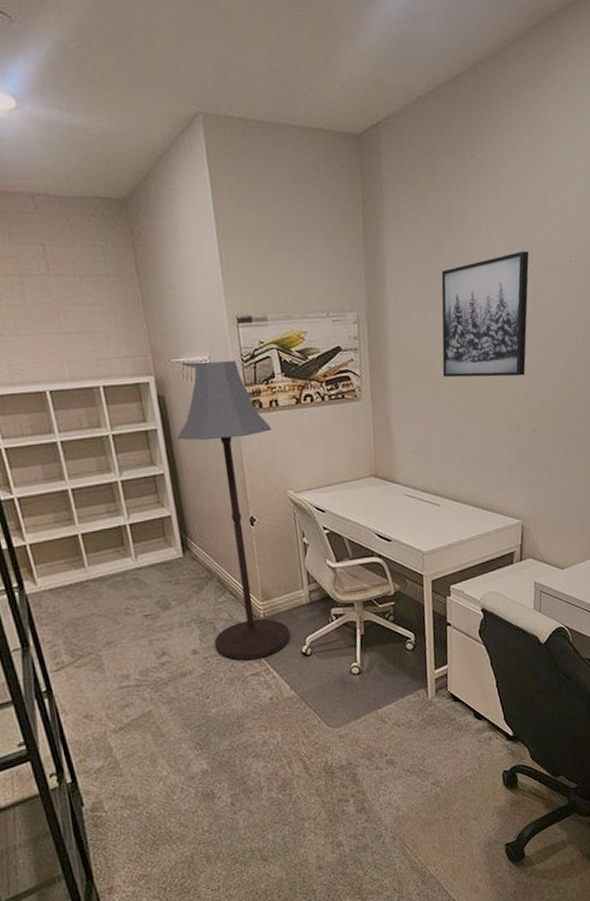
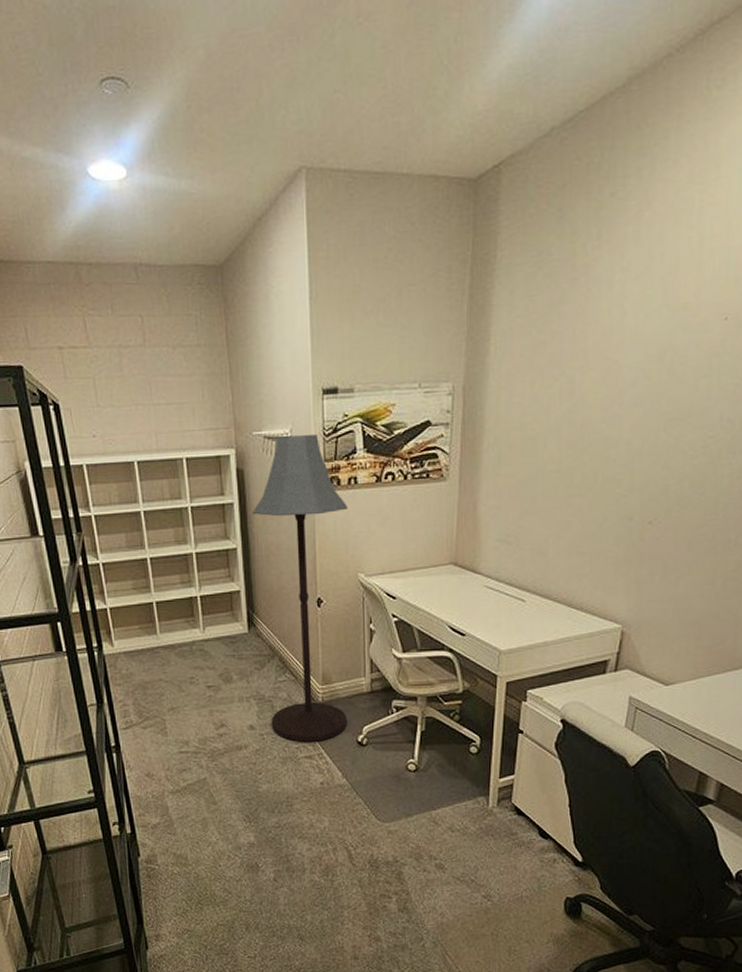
wall art: present [441,251,529,378] -> none [545,308,671,459]

